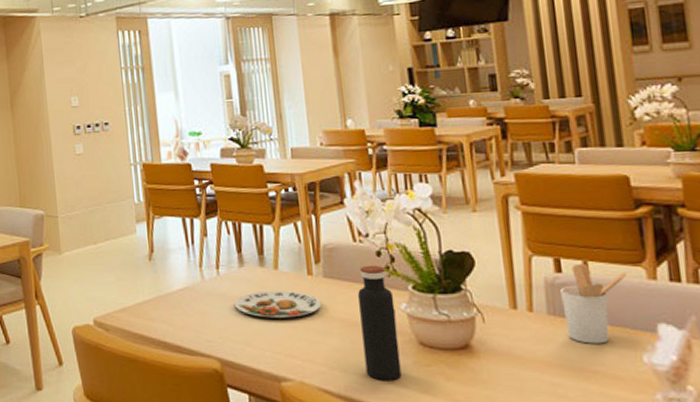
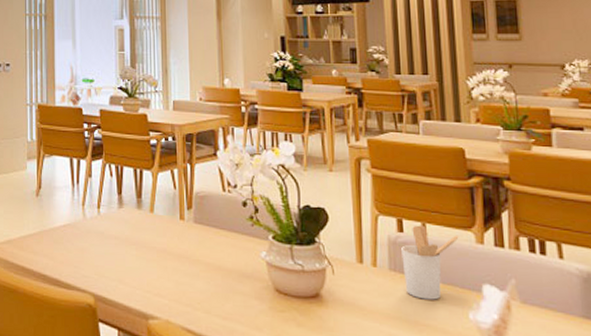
plate: present [235,290,321,318] -> none [112,231,190,259]
water bottle: present [358,265,402,380] -> none [224,214,258,323]

